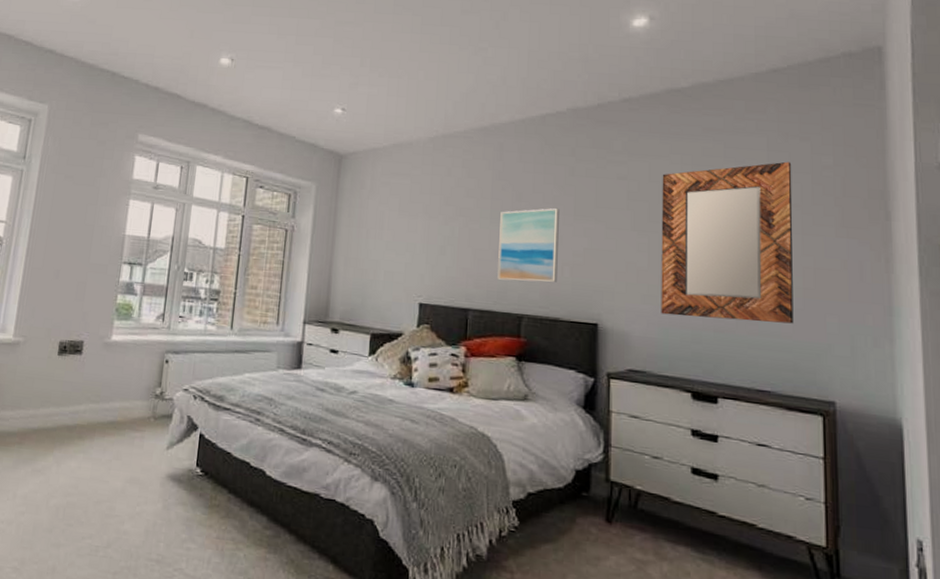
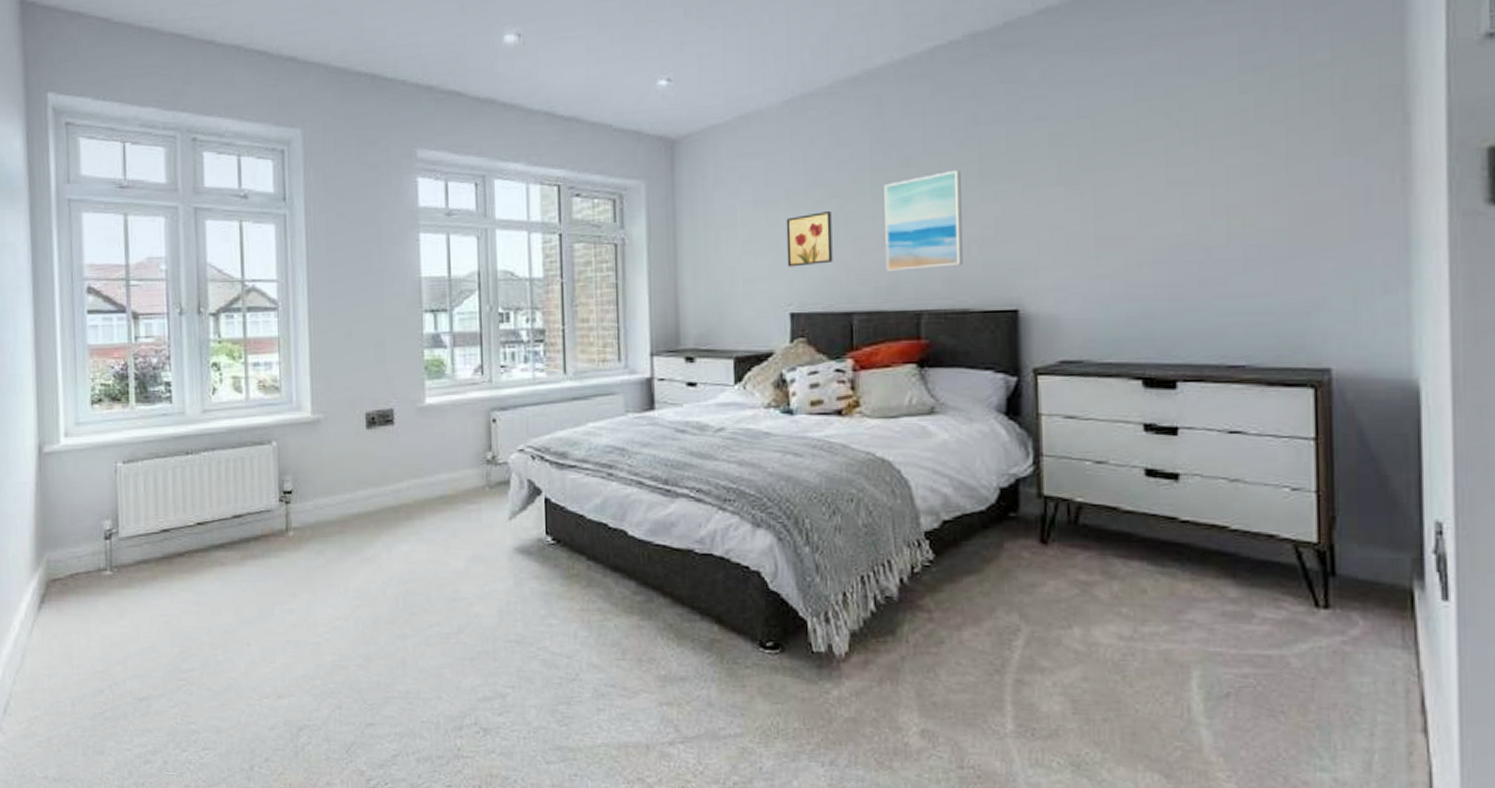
wall art: none [420,226,458,267] -> present [786,211,833,267]
home mirror: present [661,161,794,324] -> none [1095,64,1276,287]

